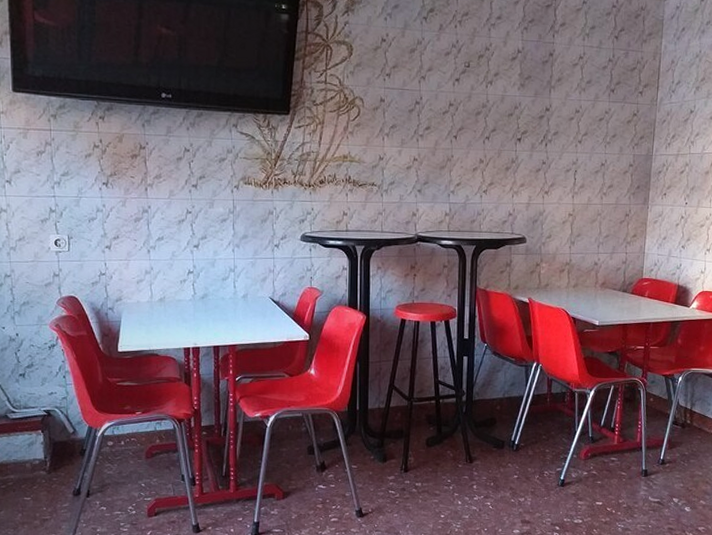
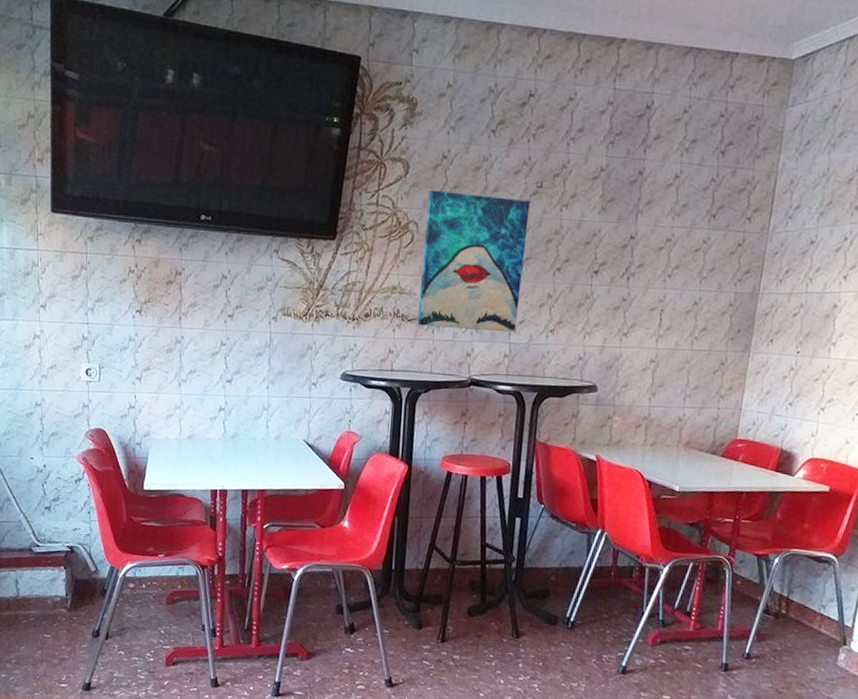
wall art: none [367,69,460,194] -> present [417,189,530,333]

